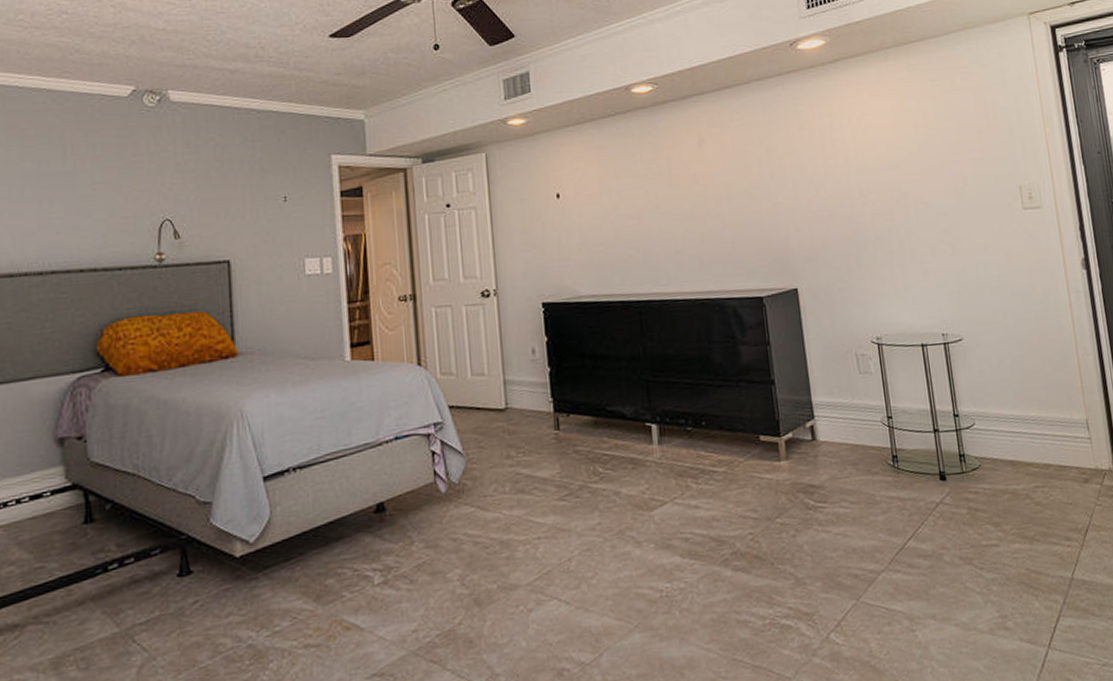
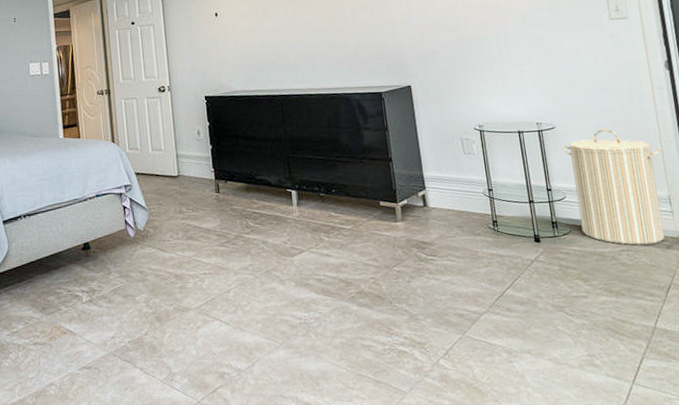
laundry hamper: none [970,340,1083,480] -> present [561,129,665,245]

